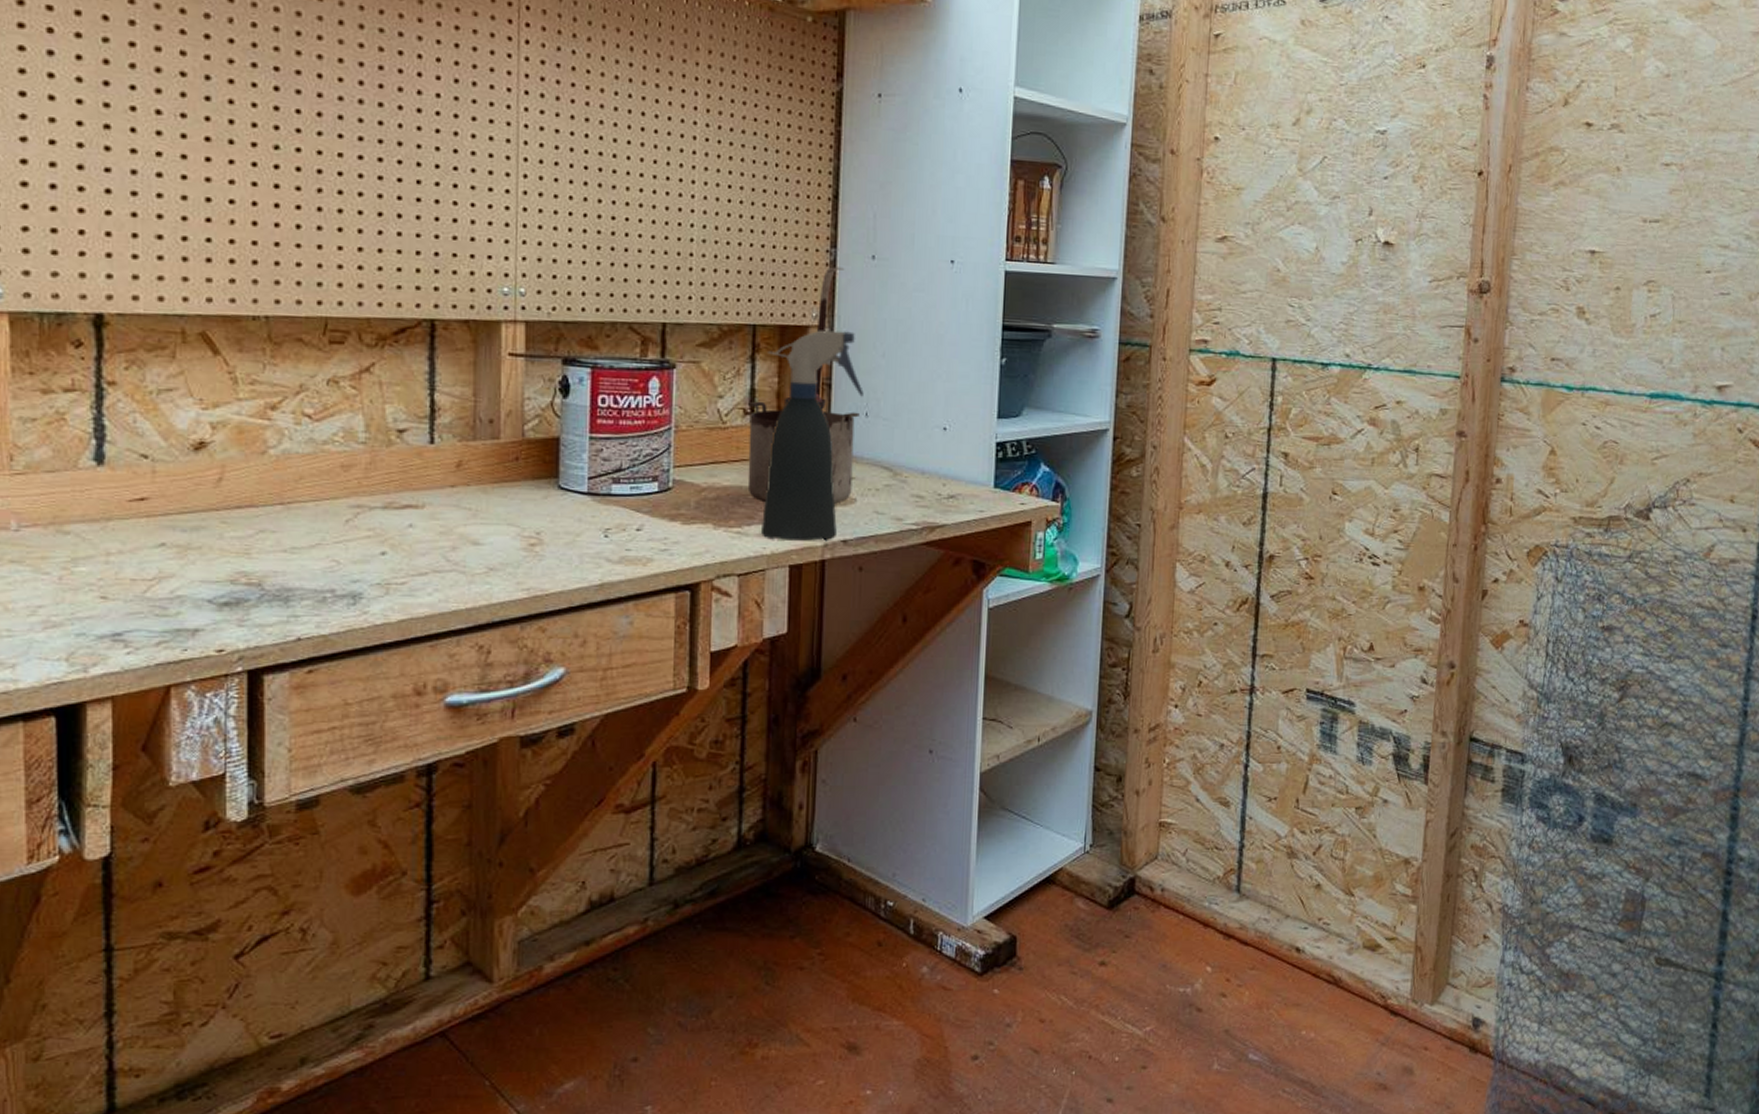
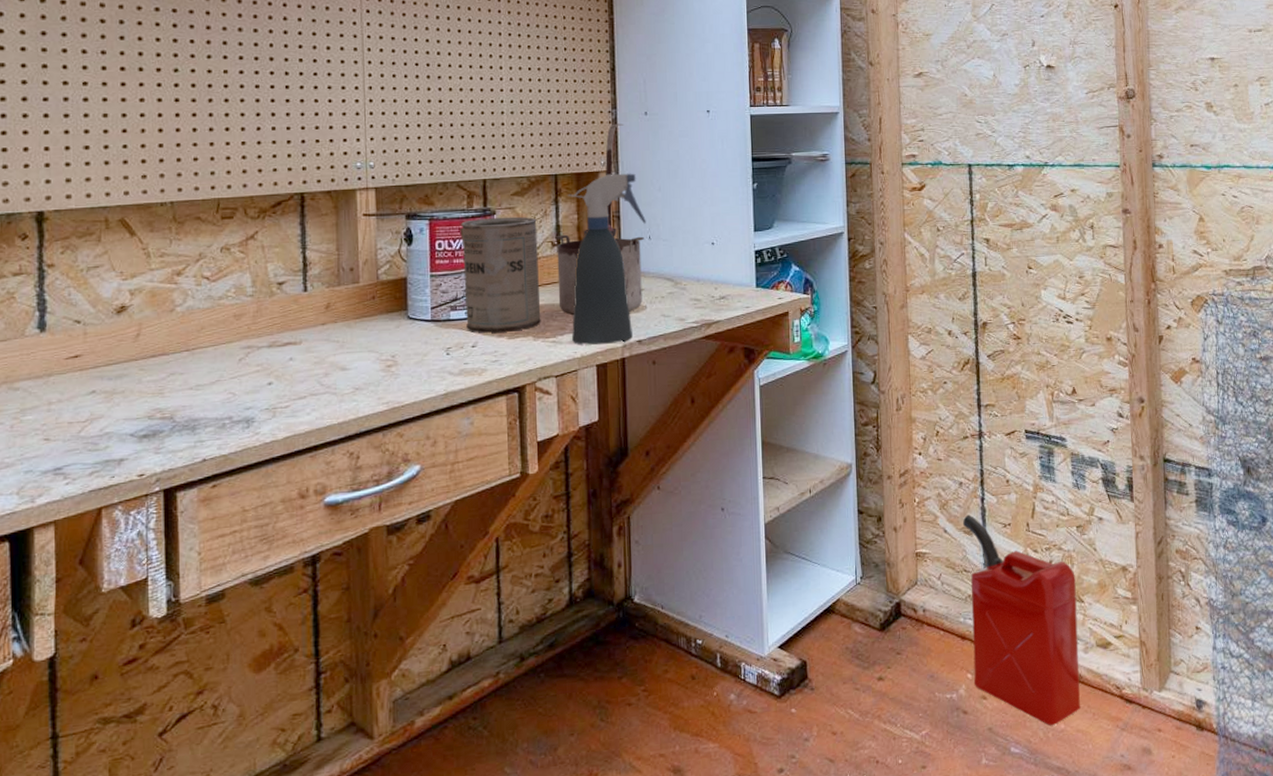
paint can: none [629,371,727,516] -> present [460,216,541,333]
fuel can: none [1213,783,1348,1033] -> present [962,514,1081,725]

